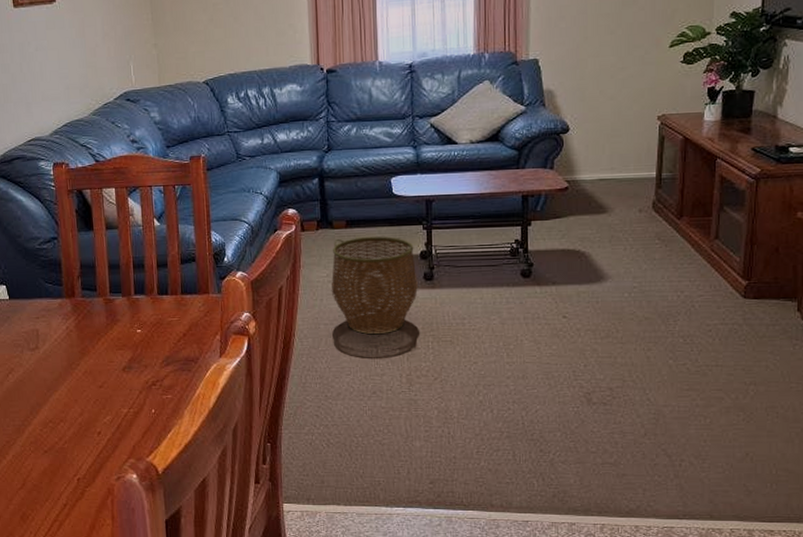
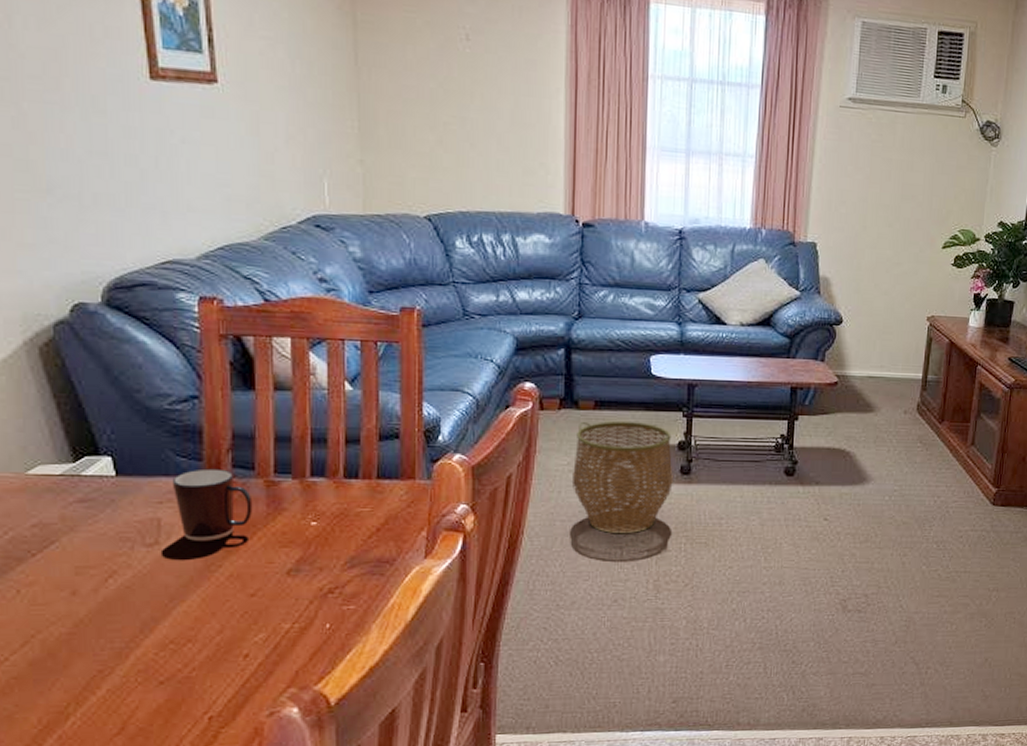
mug: none [43,291,98,346] -> present [171,468,253,541]

